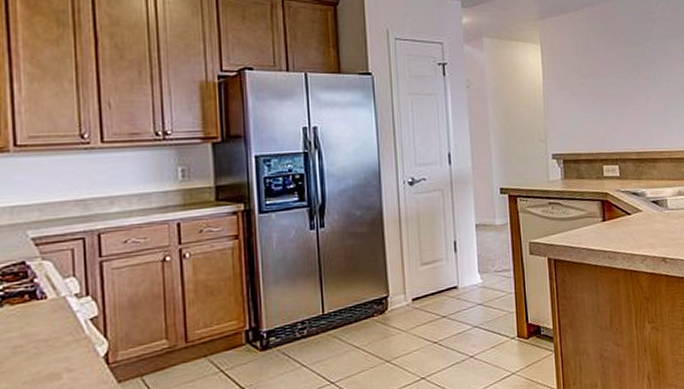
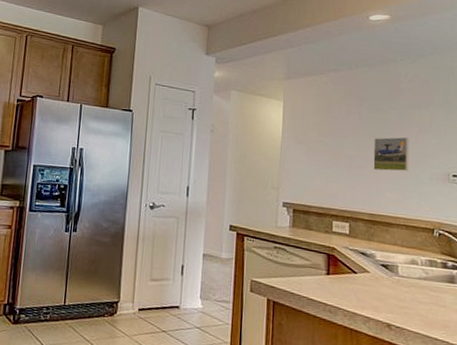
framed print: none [634,68,668,106] -> present [373,137,409,172]

